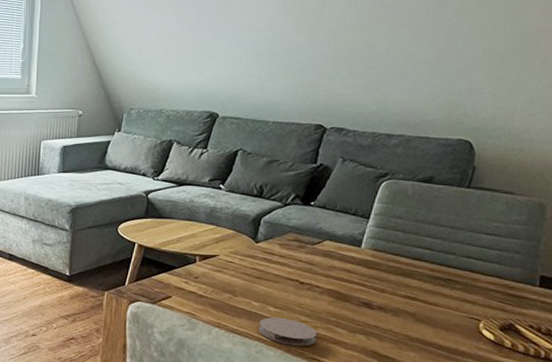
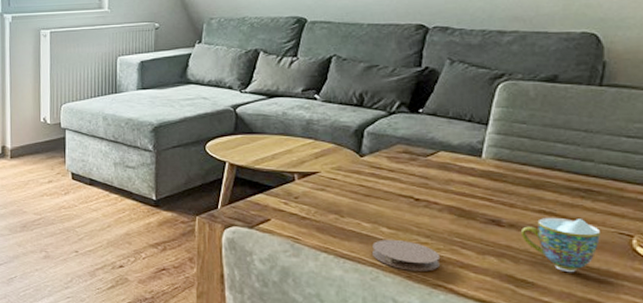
teacup: none [387,302,454,351] -> present [520,218,600,273]

